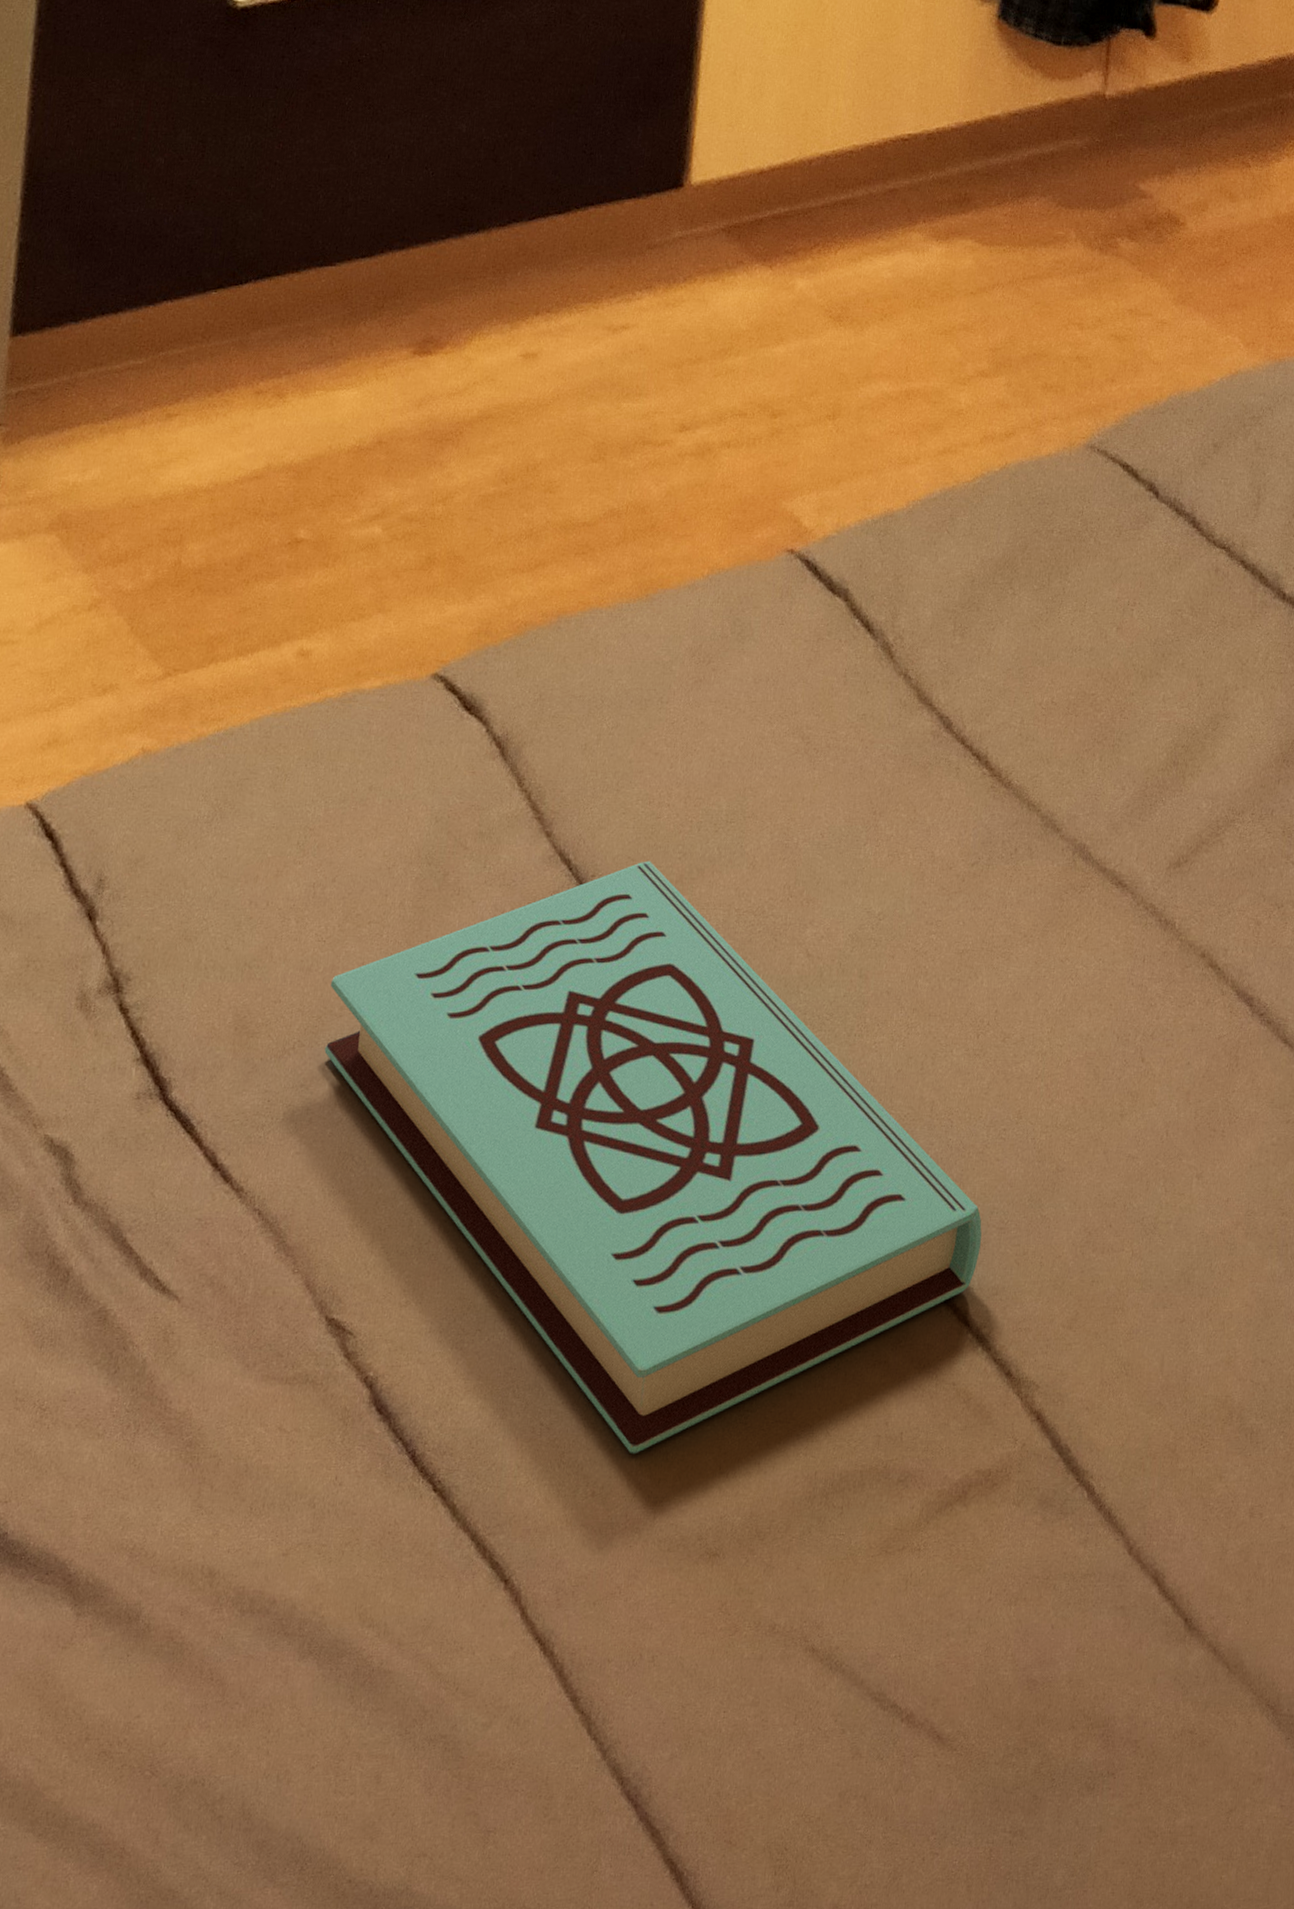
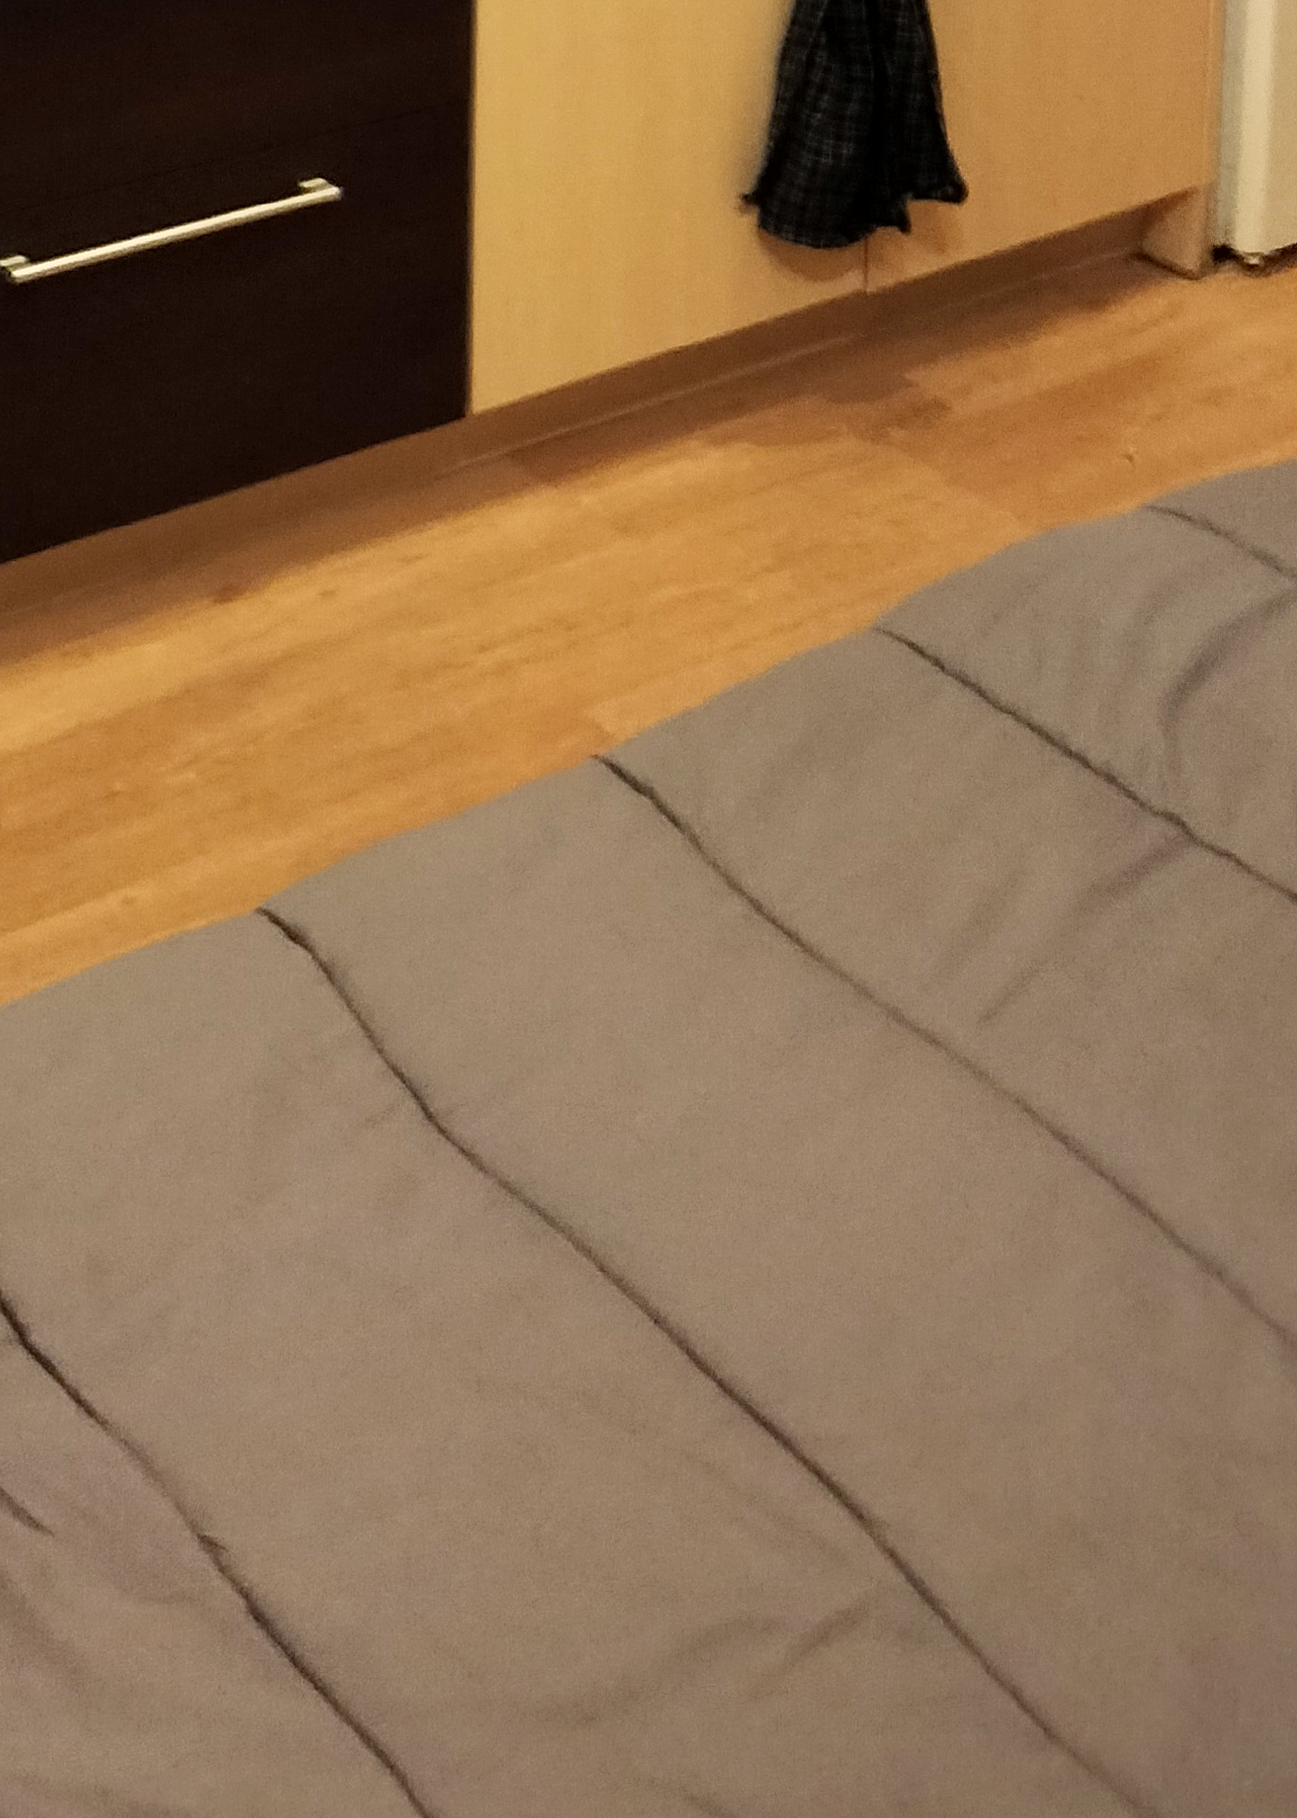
book: present [324,861,982,1453] -> none [177,1066,825,1632]

